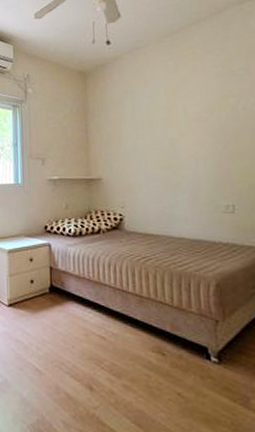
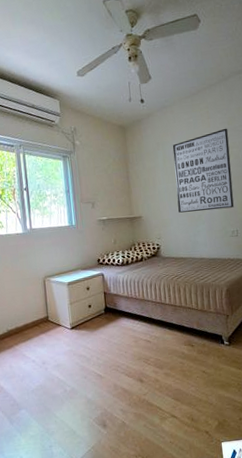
wall art: none [144,72,230,177] -> present [172,128,234,213]

